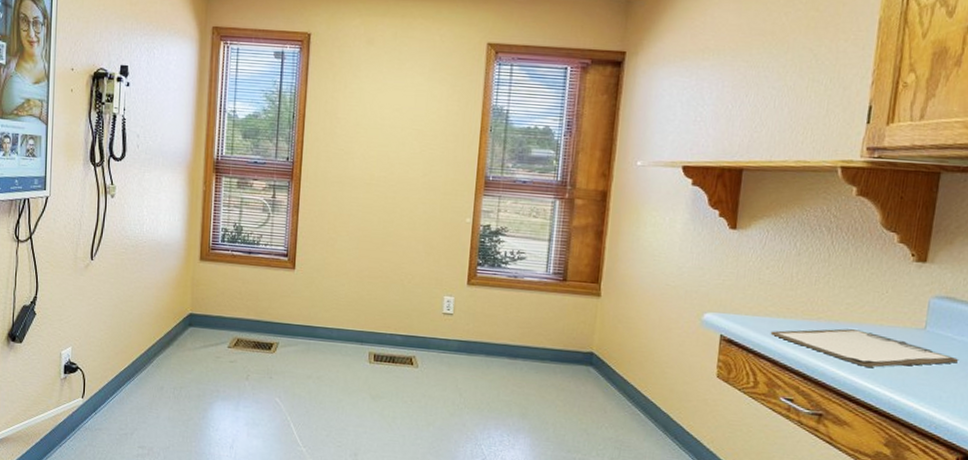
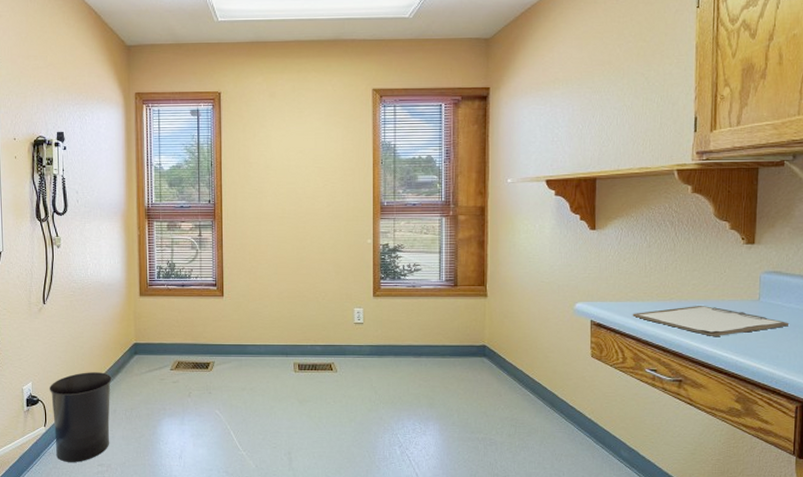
waste bin: none [90,341,162,442] -> present [49,372,112,462]

